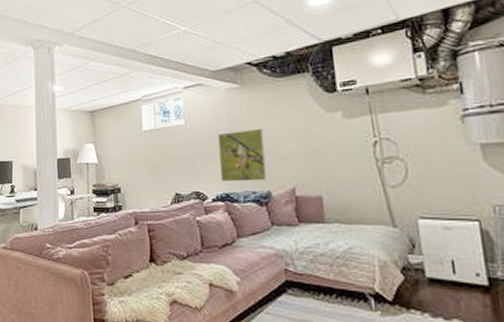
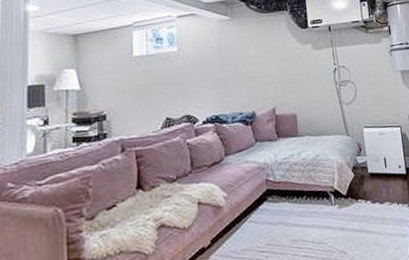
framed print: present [218,128,267,182] -> none [210,56,253,105]

